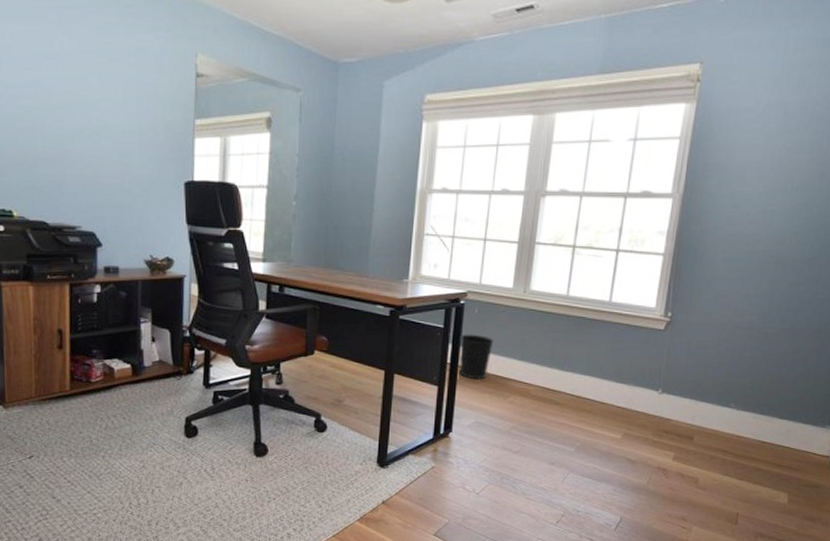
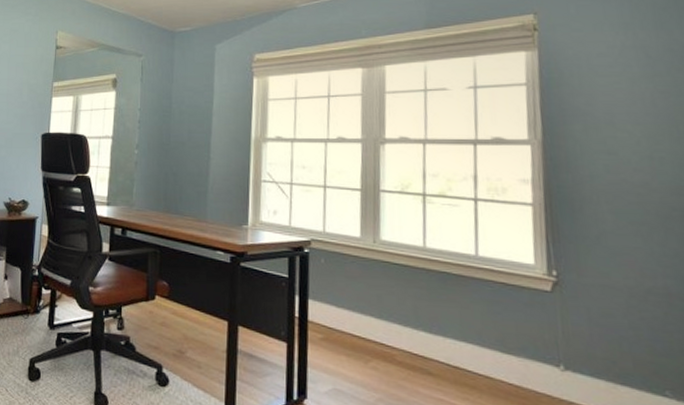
wastebasket: present [458,334,494,380] -> none [306,285,346,338]

